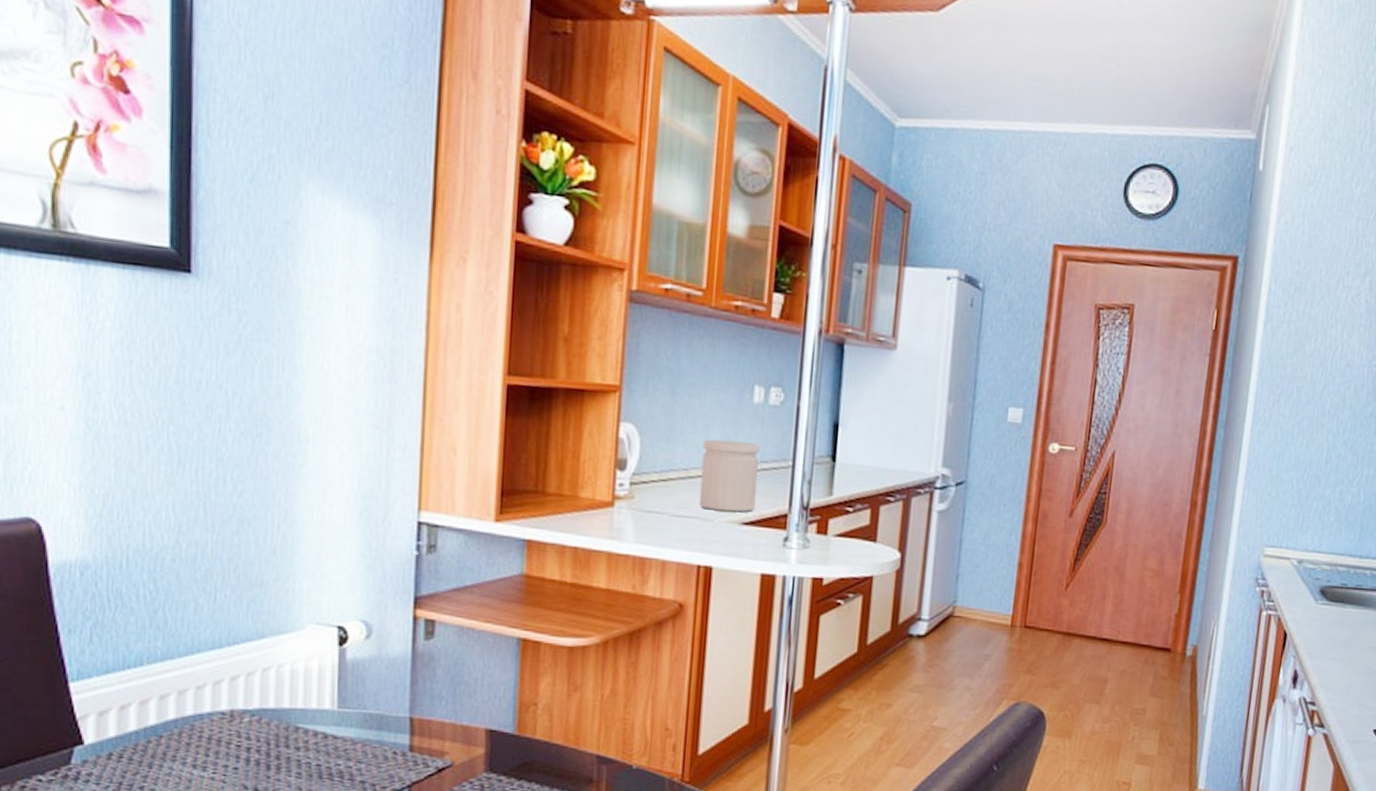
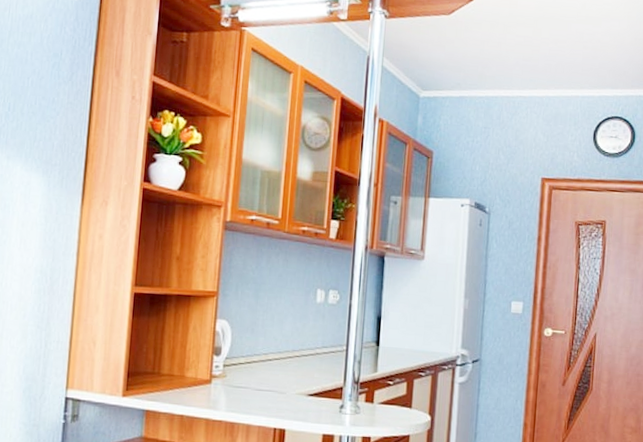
jar: present [699,439,760,513] -> none [275,330,321,387]

